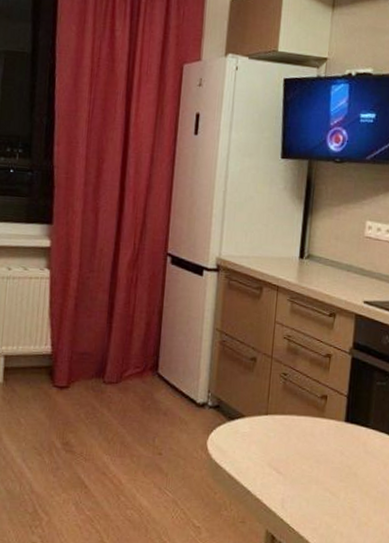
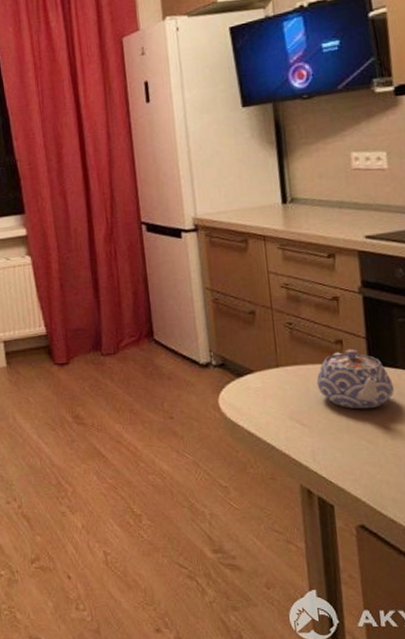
teapot: none [298,405,363,463] -> present [316,349,395,409]

